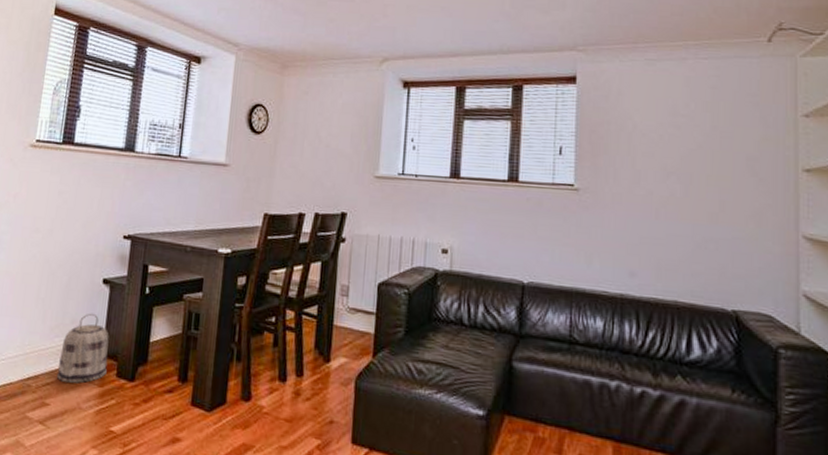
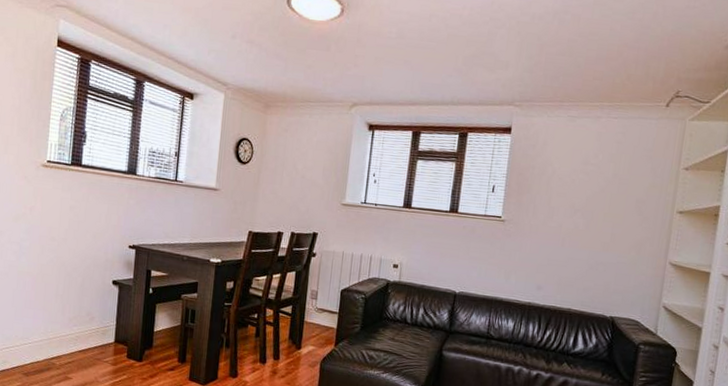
basket: present [56,313,109,384] -> none [76,307,120,363]

